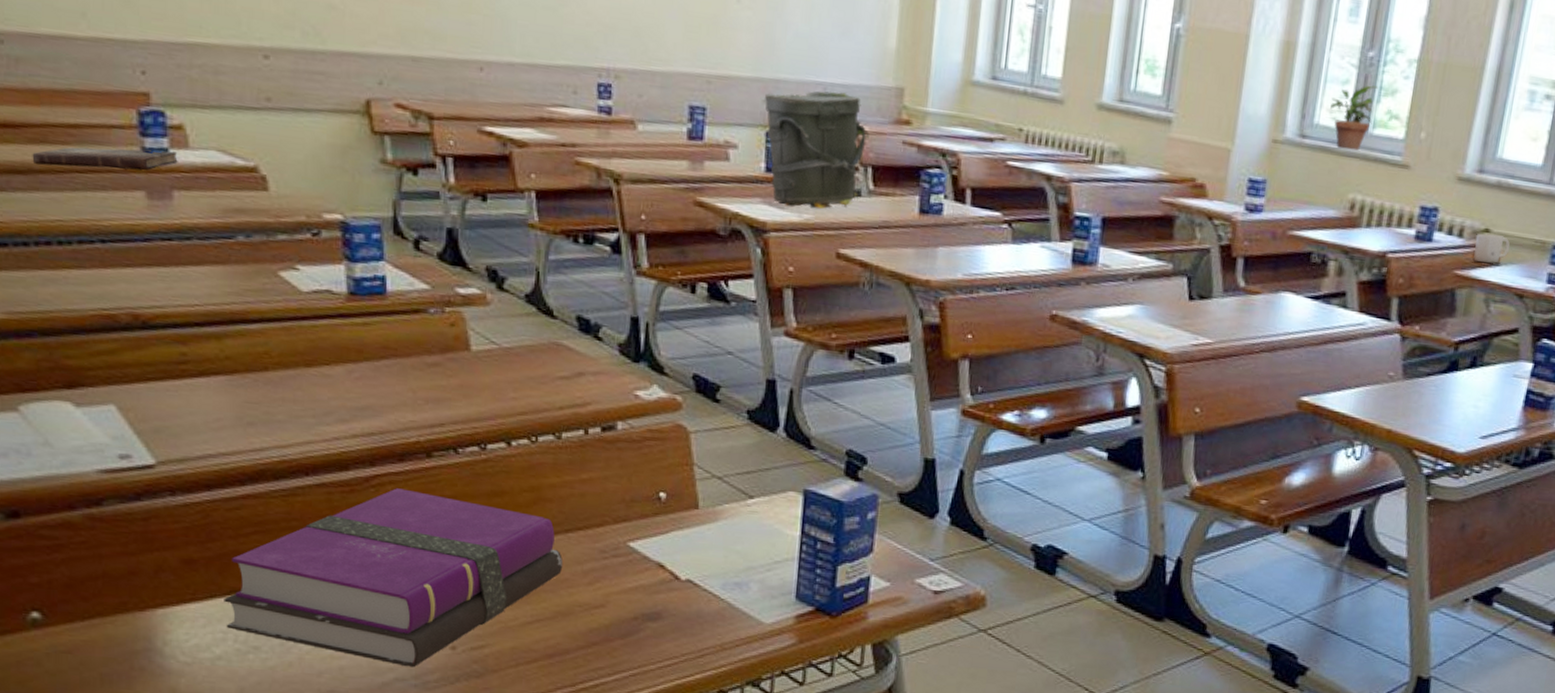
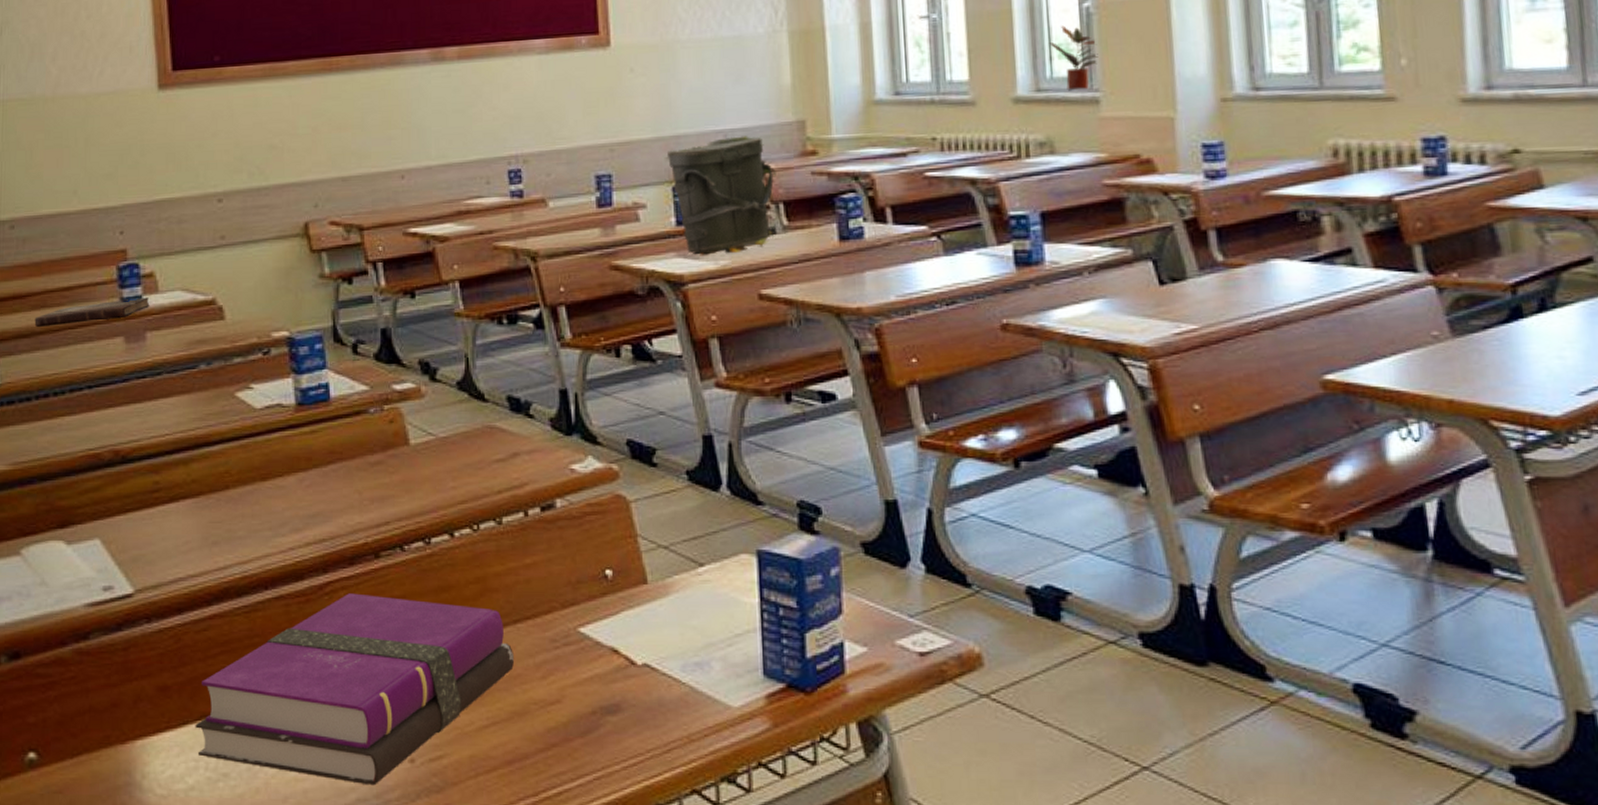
potted plant: none [1138,41,1179,109] -> present [1049,25,1098,91]
potted plant: present [1330,85,1379,151] -> none [1281,21,1337,94]
mug: present [1473,233,1510,264] -> none [1503,154,1552,189]

